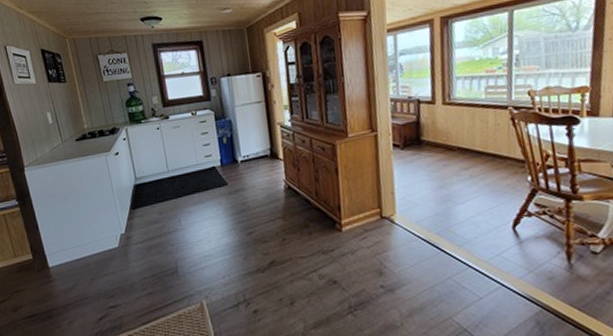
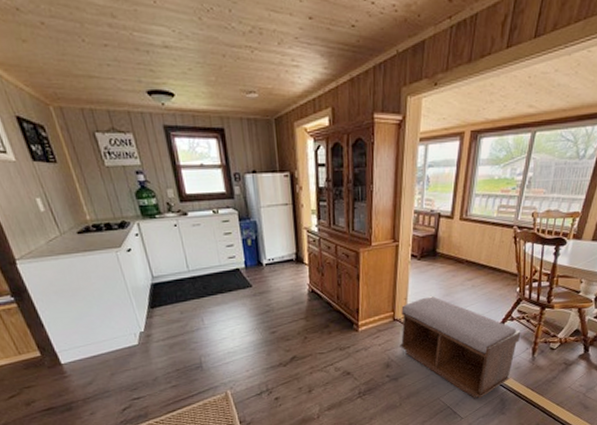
bench: none [388,189,546,320] -> present [400,296,521,399]

